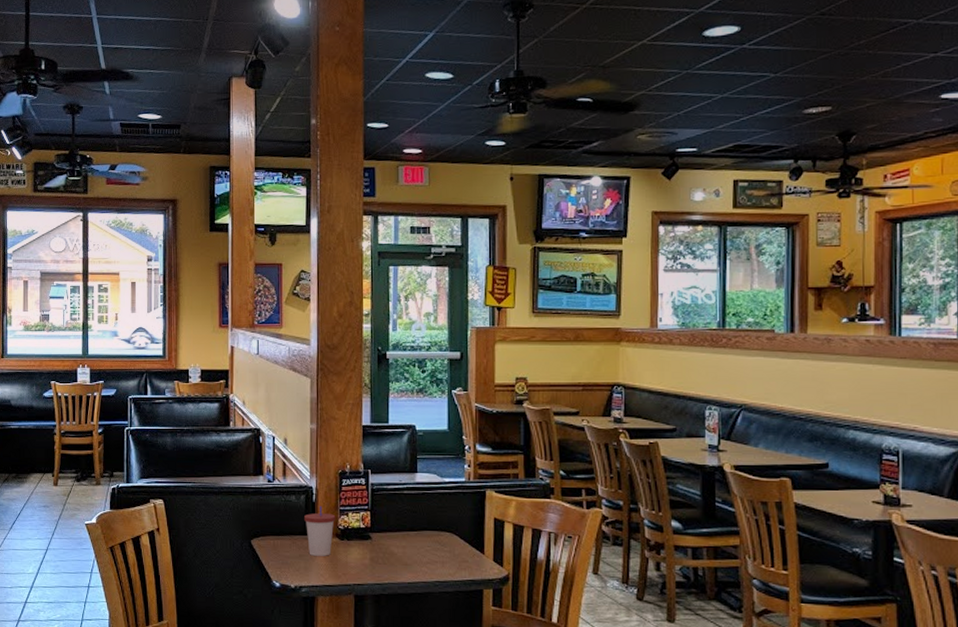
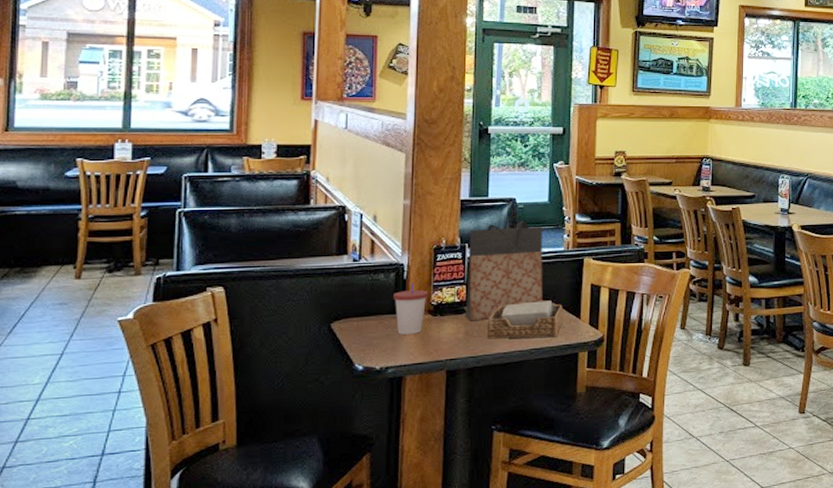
bag: none [370,449,445,548] -> present [466,221,544,321]
napkin holder: none [391,532,466,570] -> present [486,301,563,339]

